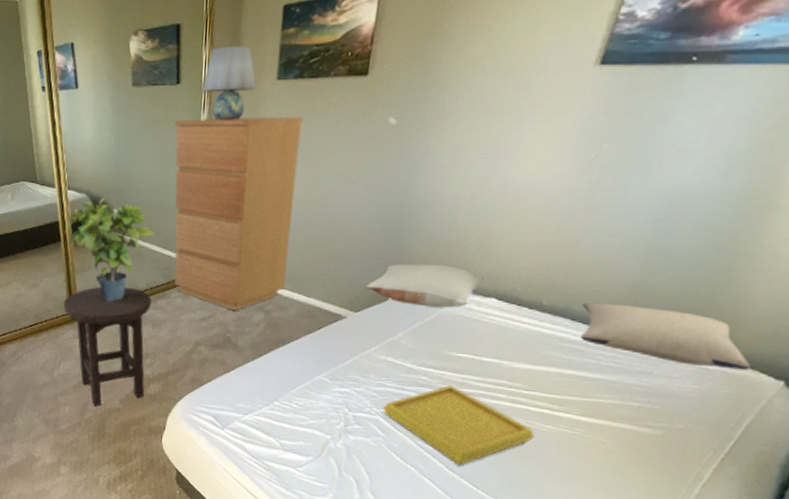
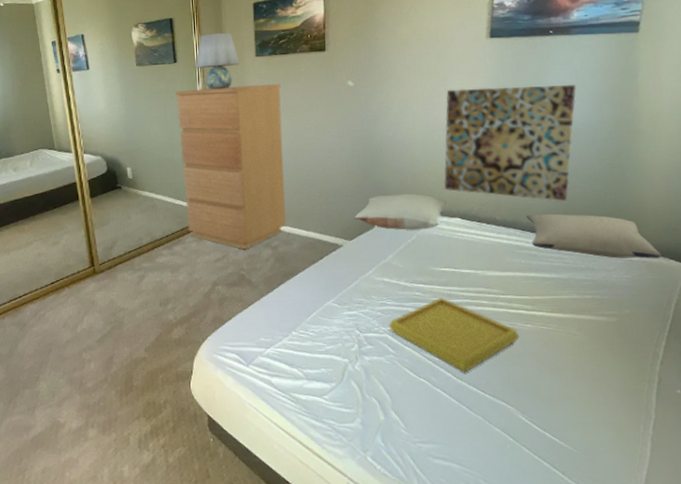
stool: present [63,286,151,406] -> none [84,236,169,358]
potted plant: present [64,196,155,302] -> none [82,157,166,252]
wall art: none [484,135,706,290] -> present [443,85,576,201]

